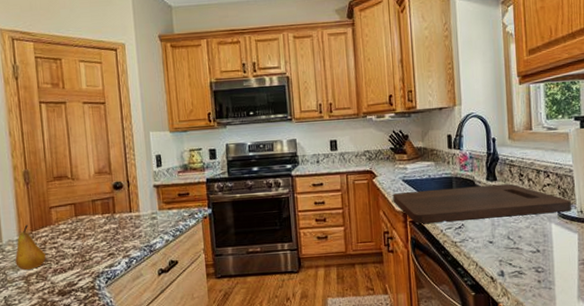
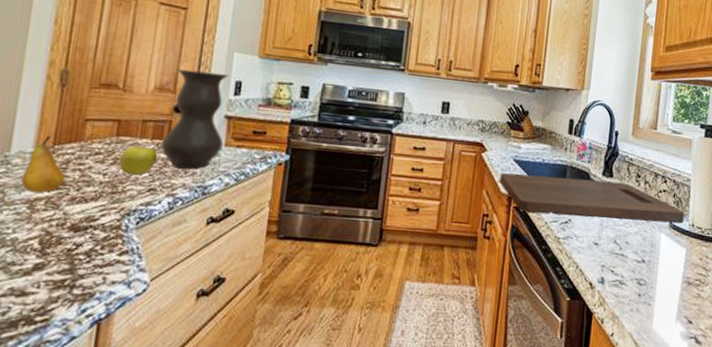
fruit: none [81,221,110,245] -> present [118,145,158,175]
vase: none [108,151,157,234] -> present [161,68,229,169]

